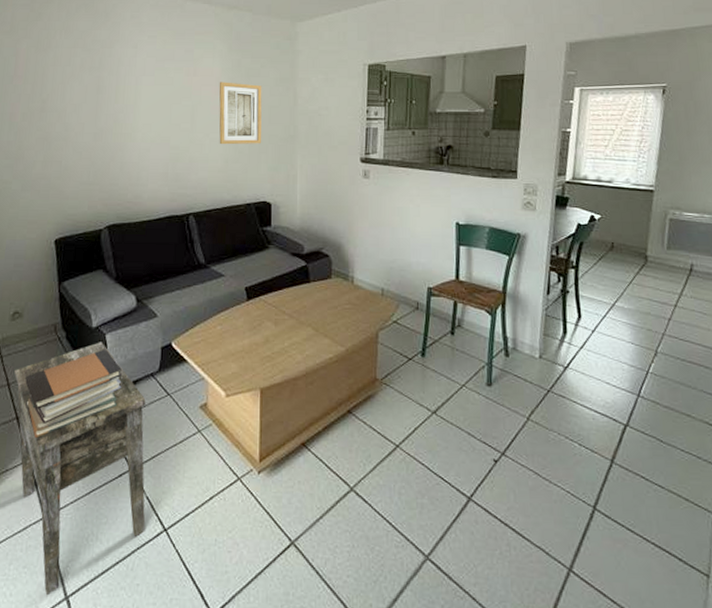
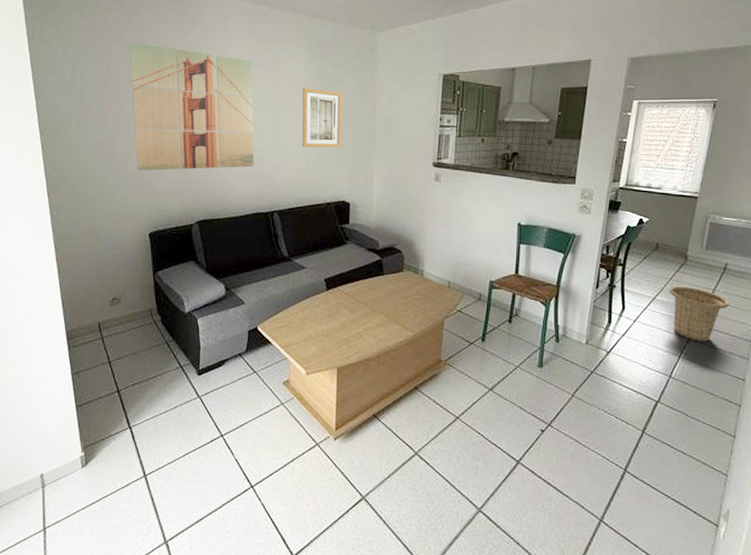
side table: present [14,342,146,596] -> none [114,325,235,541]
book stack: present [25,349,122,438] -> none [125,331,213,408]
wall art: none [38,38,168,173] -> present [129,42,254,171]
basket: none [630,290,699,354] -> present [669,286,729,342]

